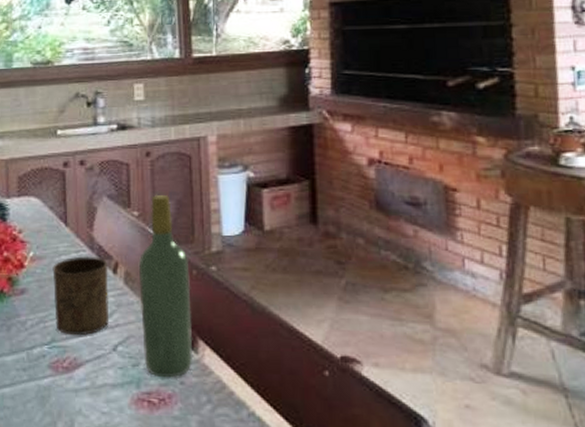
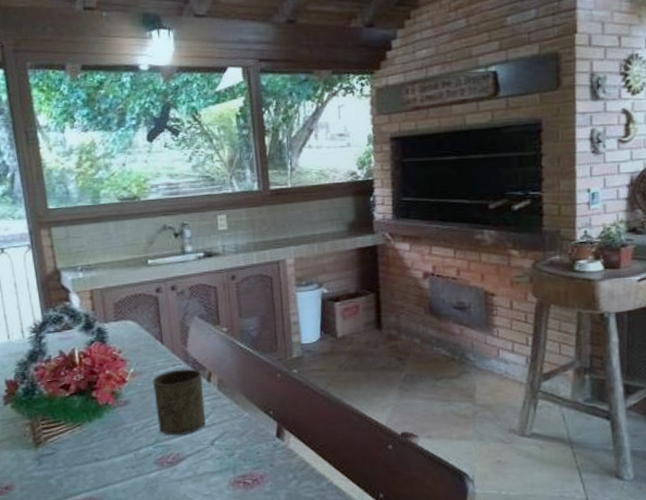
wine bottle: present [138,194,193,378] -> none [229,312,280,463]

